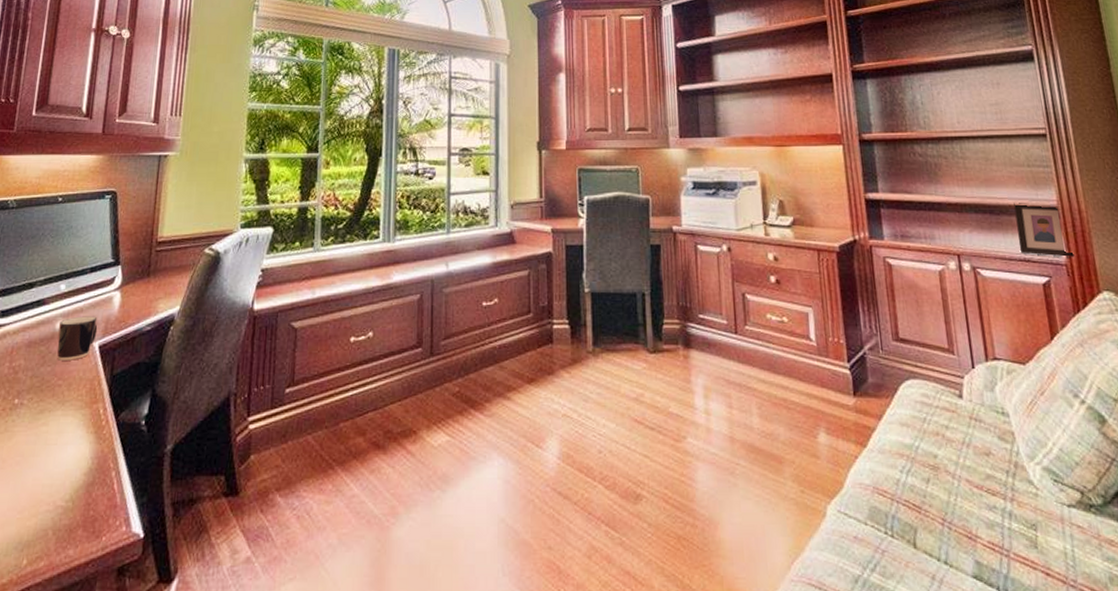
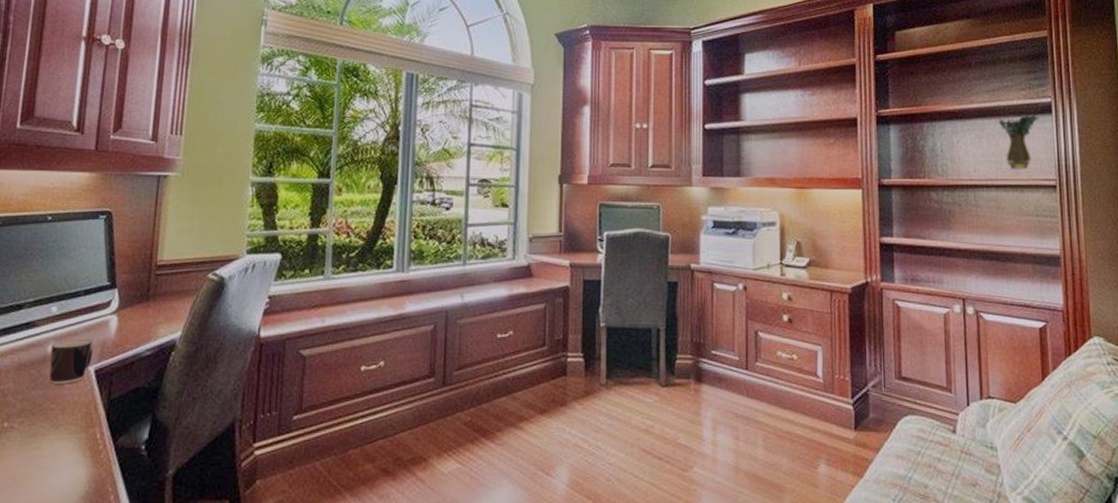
vase: none [978,61,1022,120] -> present [998,113,1039,170]
picture frame: present [1014,203,1075,257] -> none [1020,251,1071,304]

